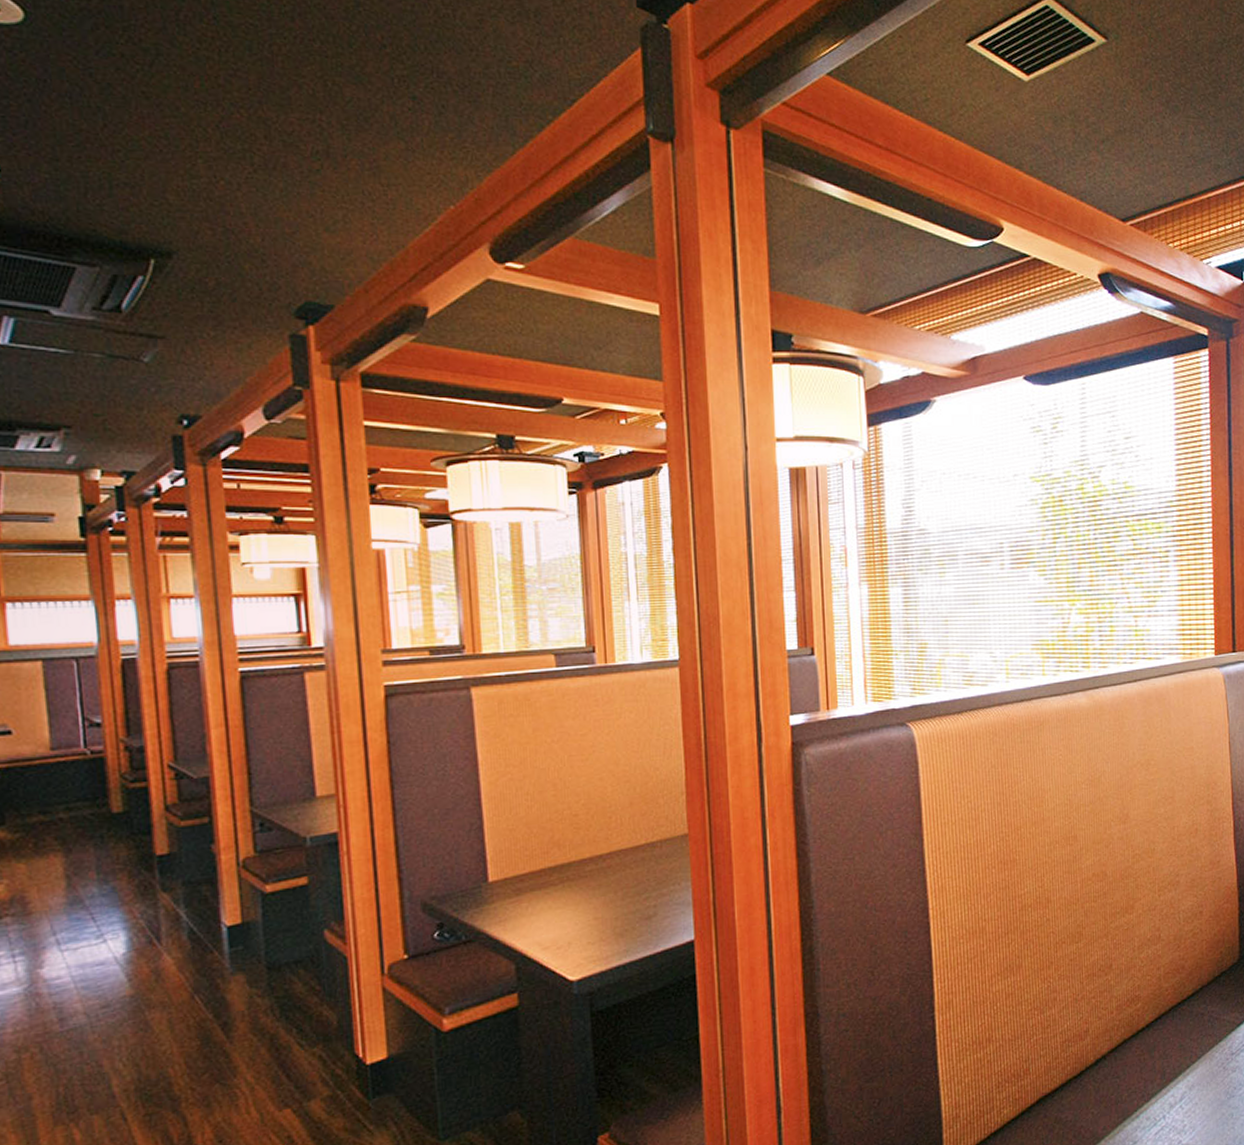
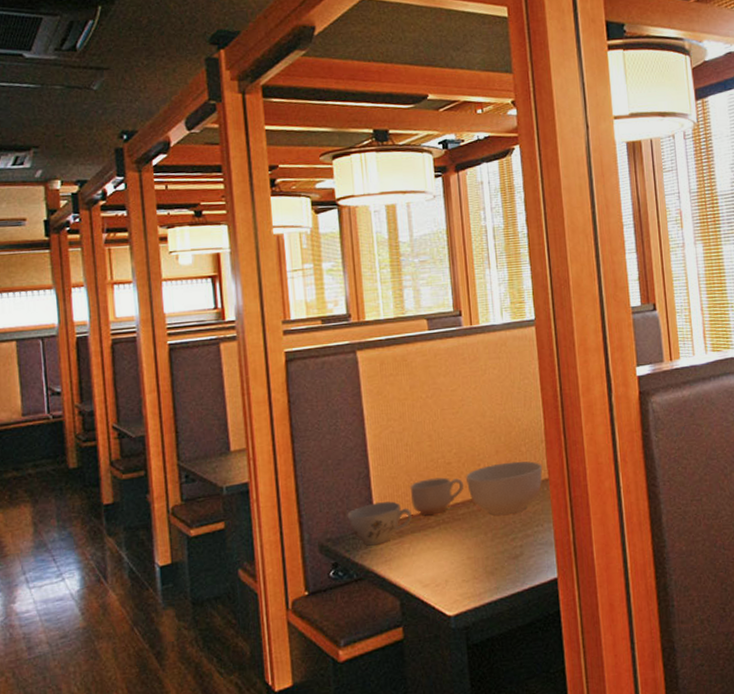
teacup: none [455,856,532,905] -> present [347,501,412,546]
teacup: none [529,830,592,872] -> present [409,477,463,516]
bowl: none [594,814,682,874] -> present [465,461,543,516]

